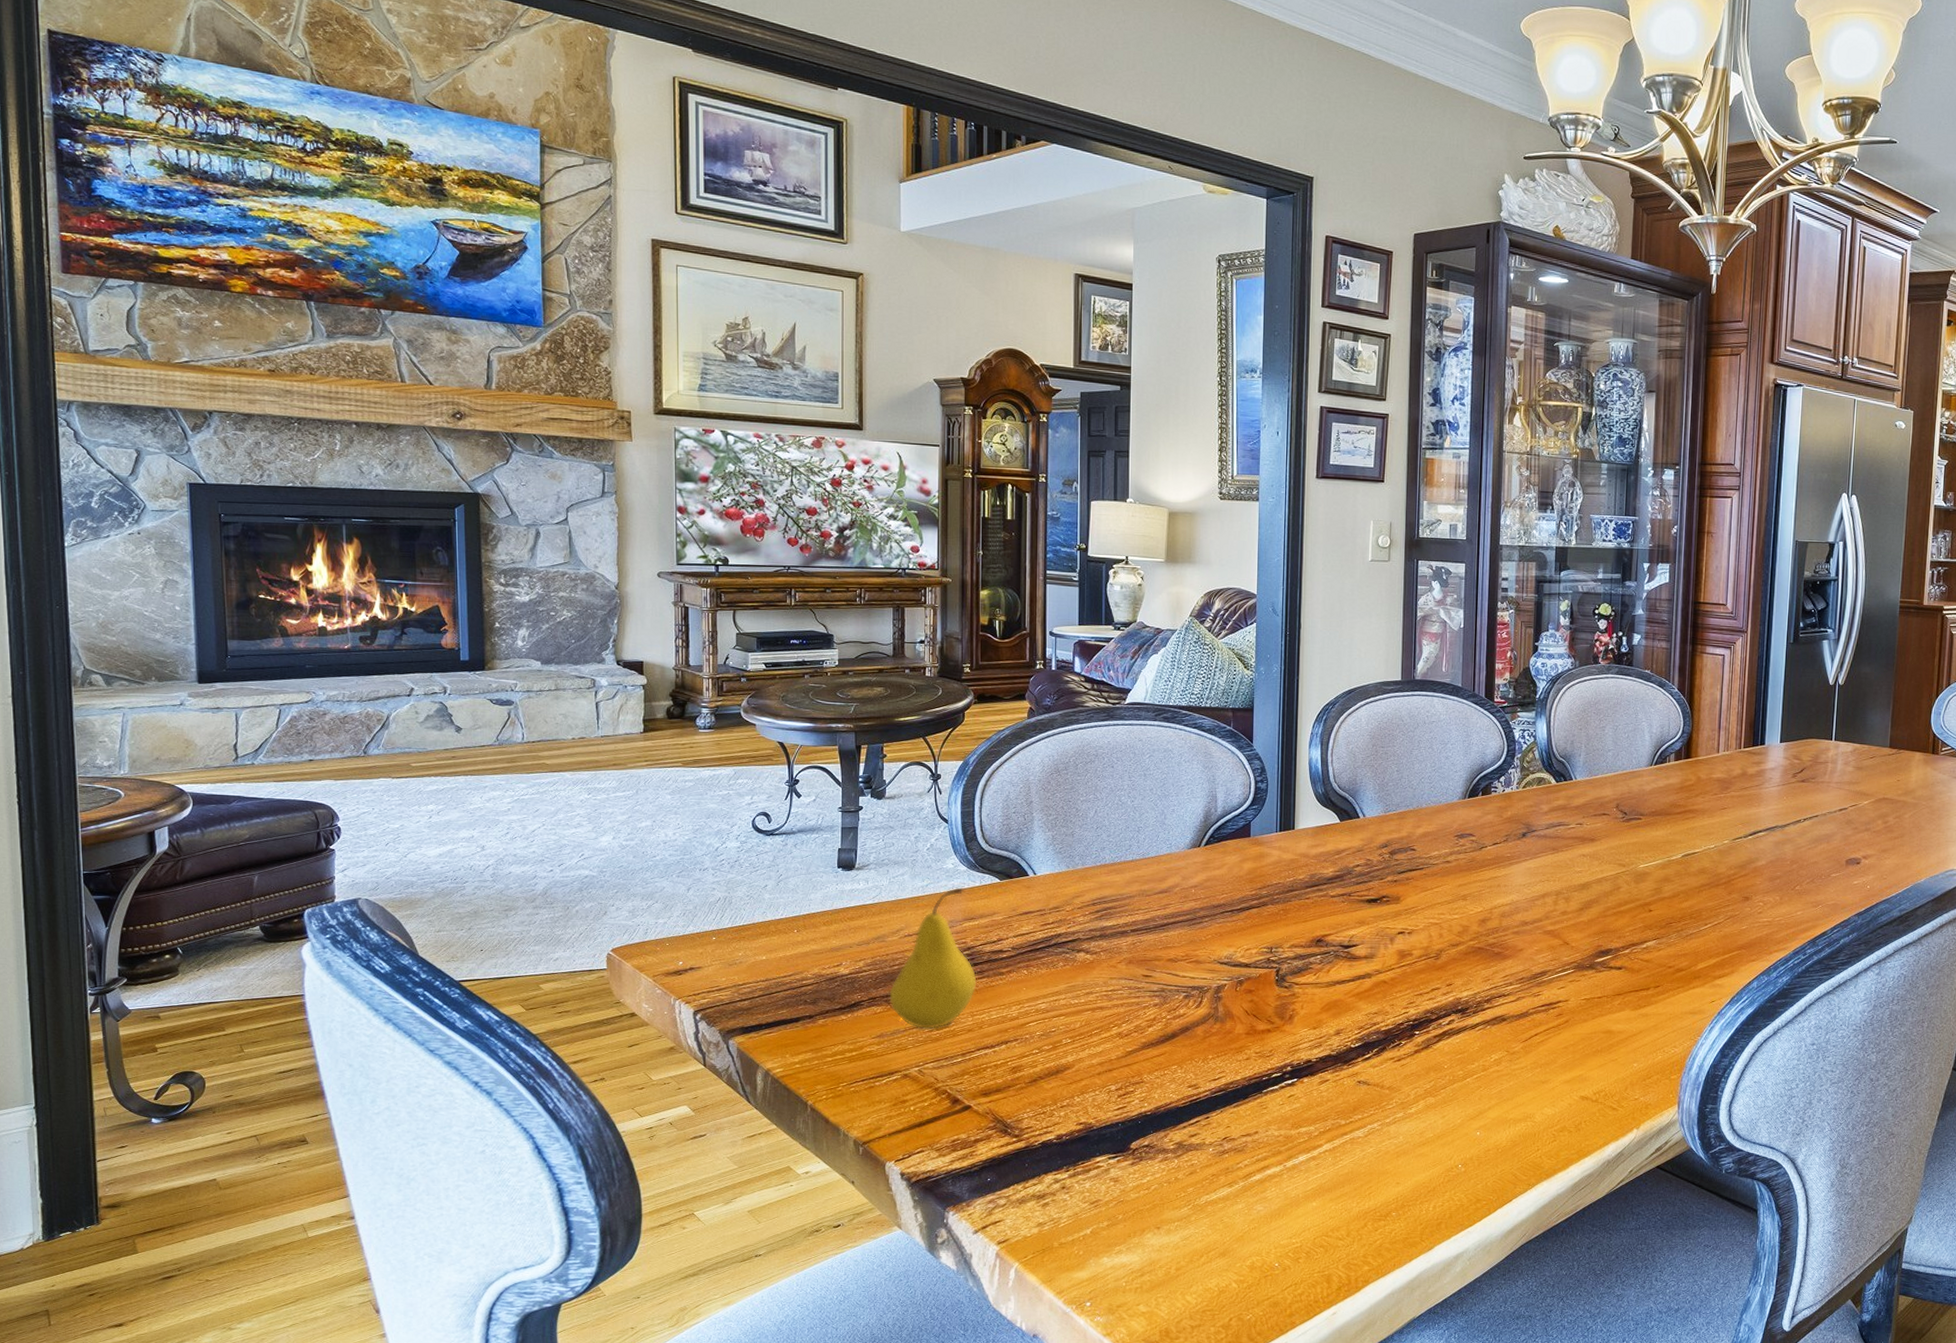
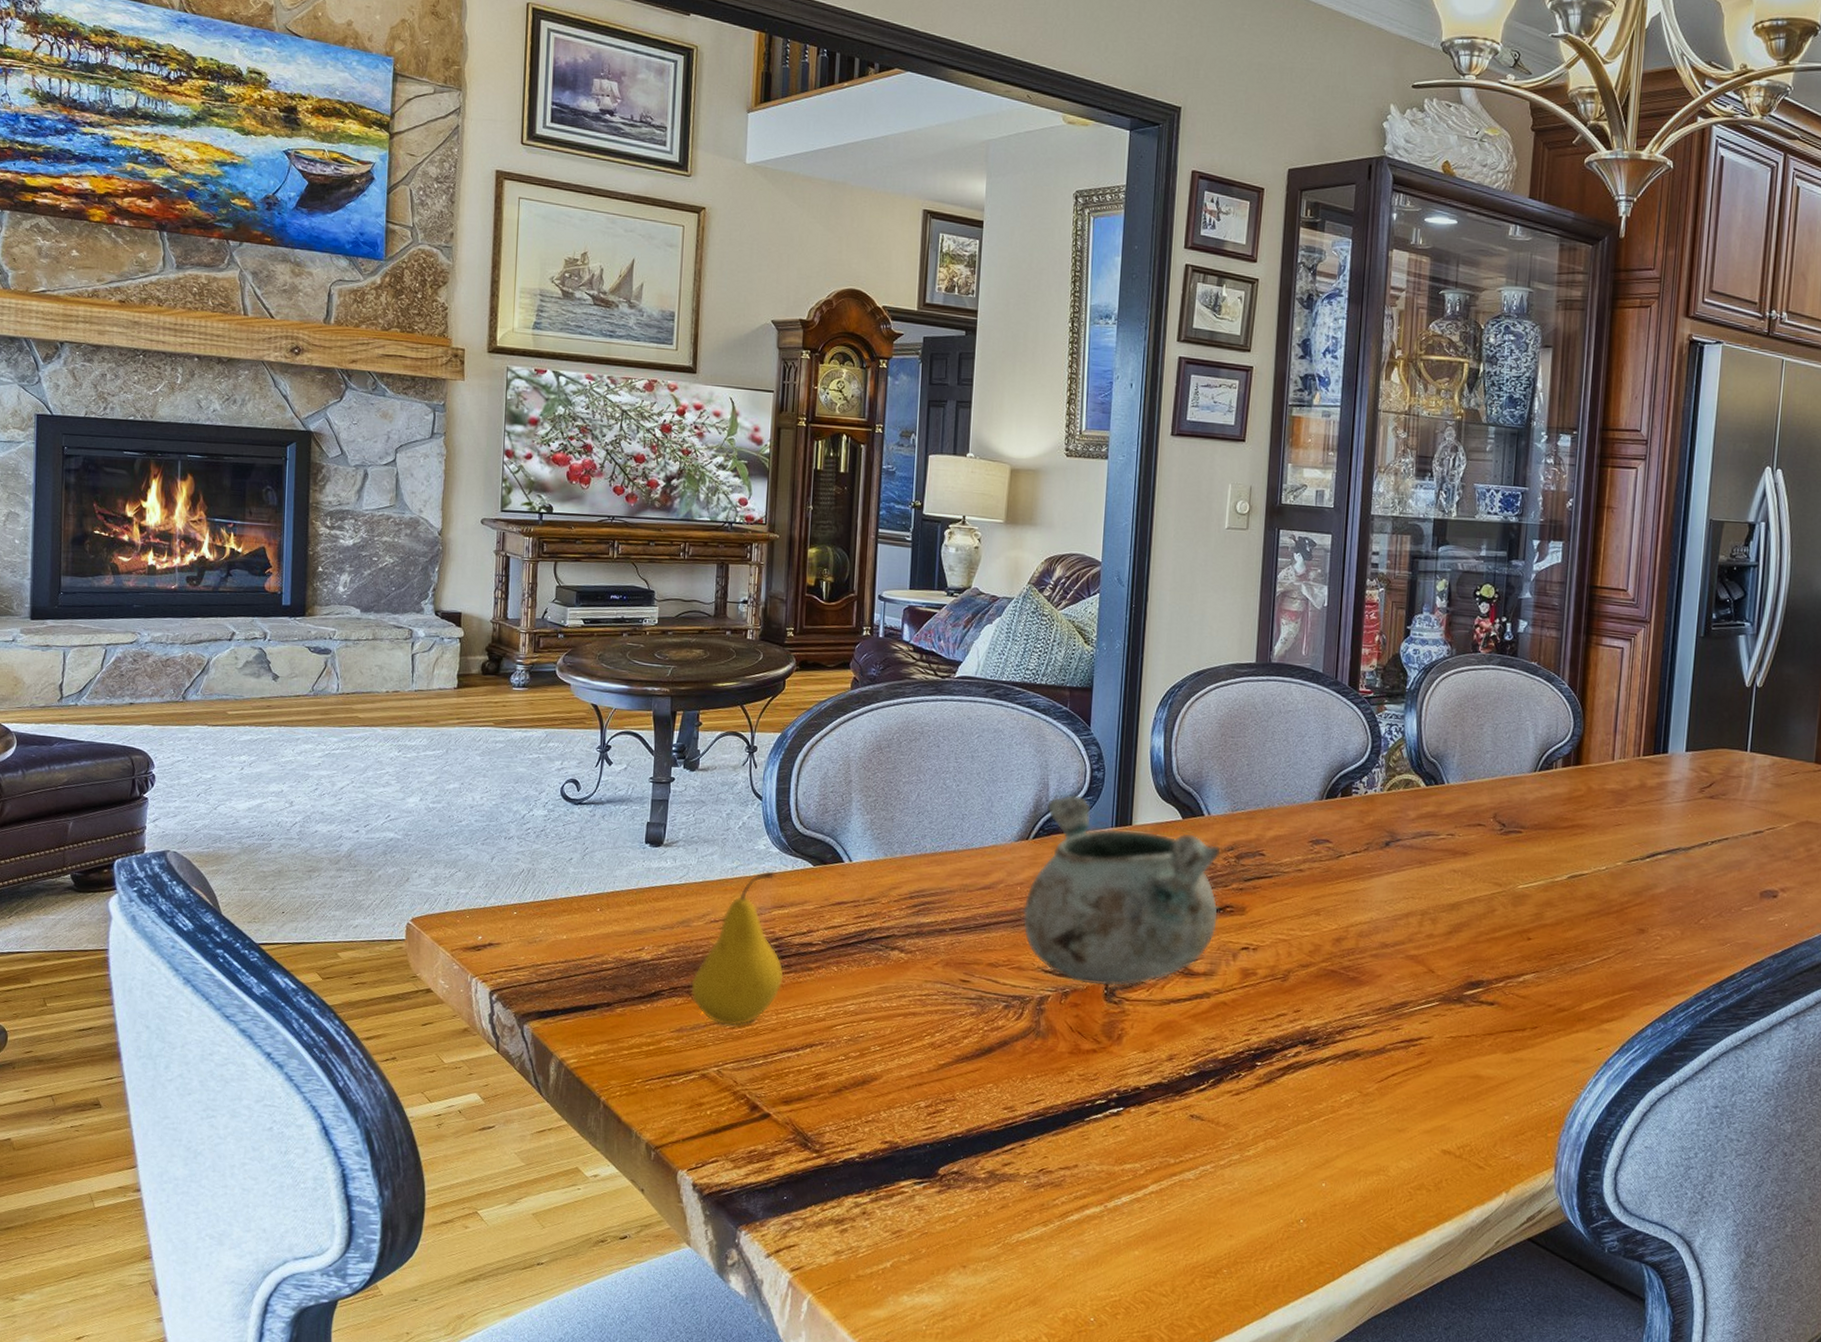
decorative bowl: none [1198,804,1376,974] -> present [1022,794,1221,987]

